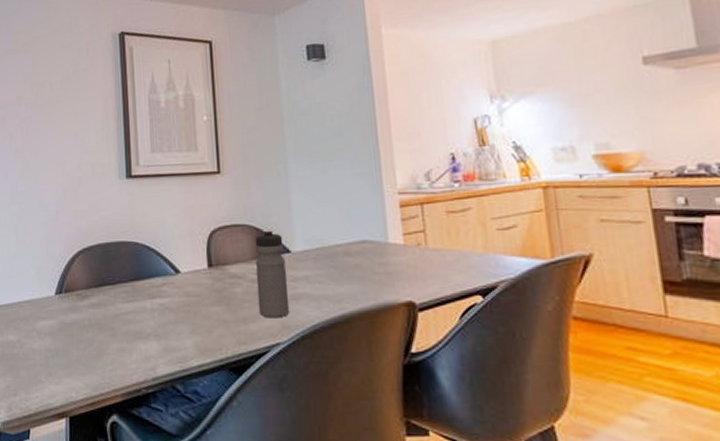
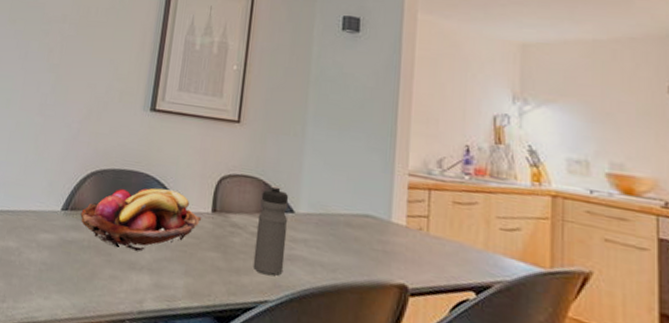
fruit basket: none [76,254,200,320] -> present [80,188,202,252]

